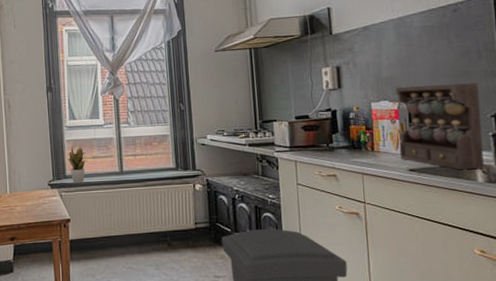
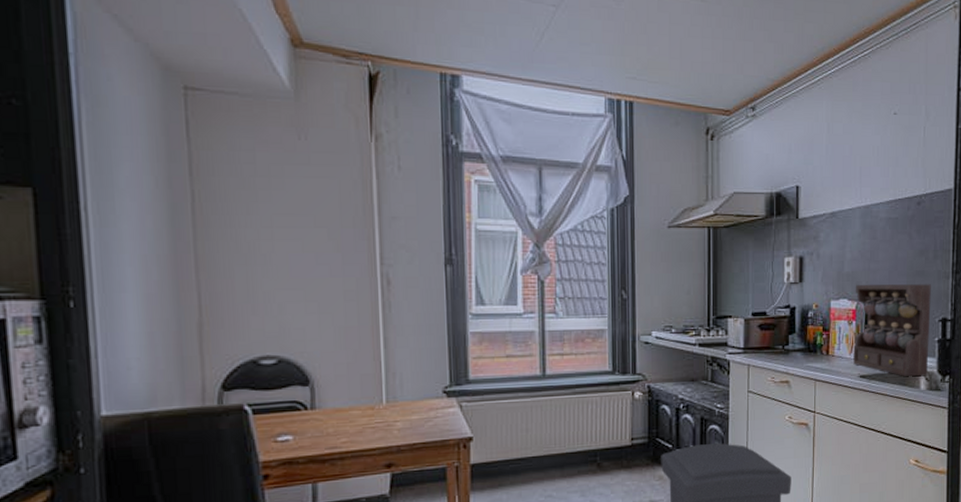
potted plant: present [68,146,87,183] -> none [472,341,499,390]

